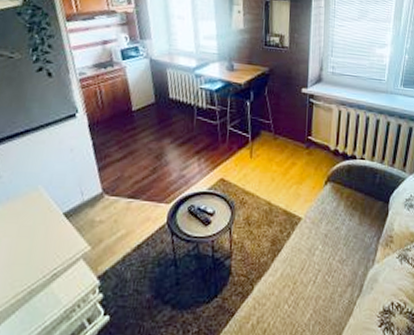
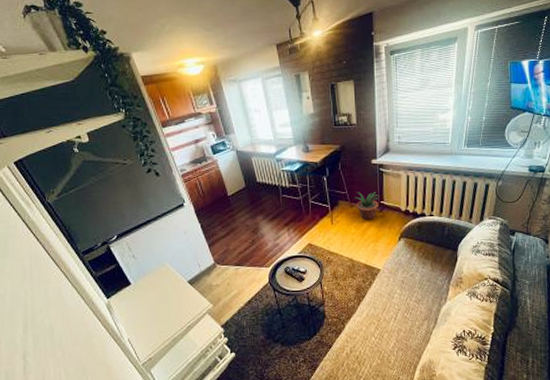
potted plant: none [278,122,307,157] -> present [353,191,379,220]

